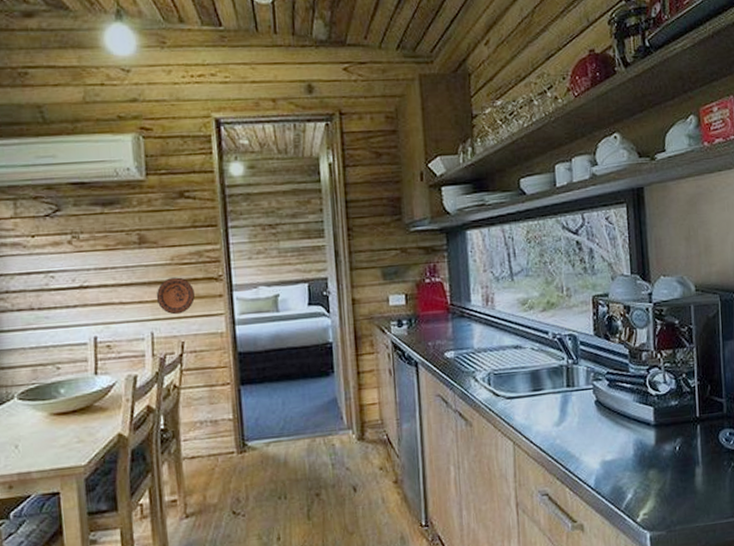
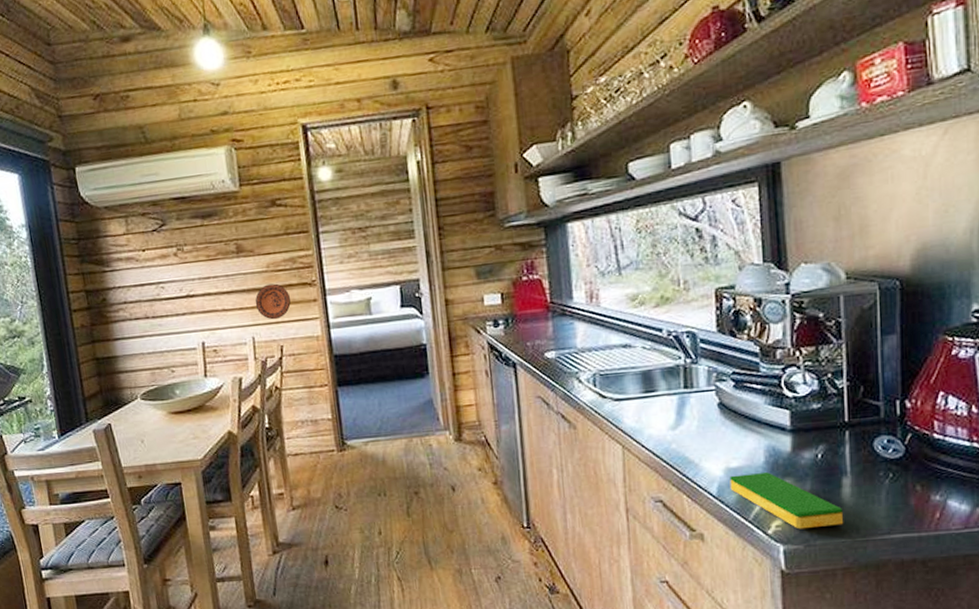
dish sponge: none [605,464,698,516] -> present [729,472,844,529]

